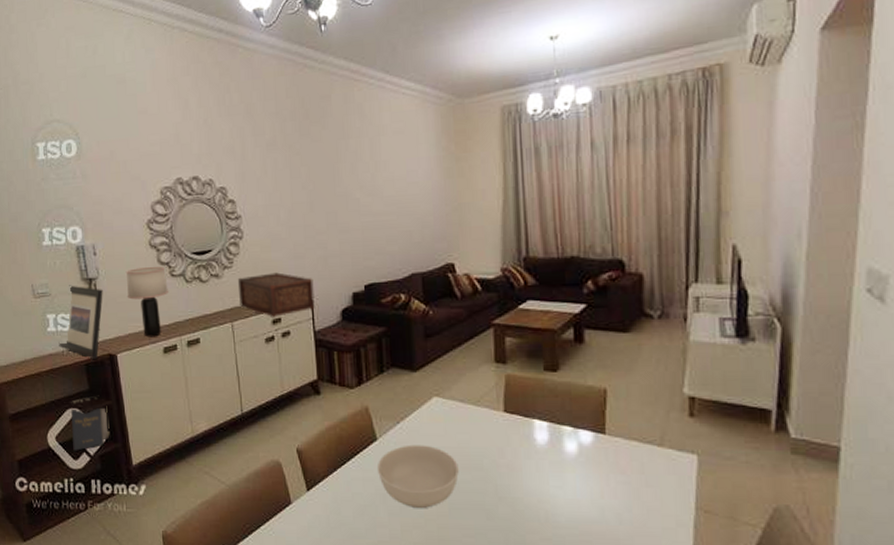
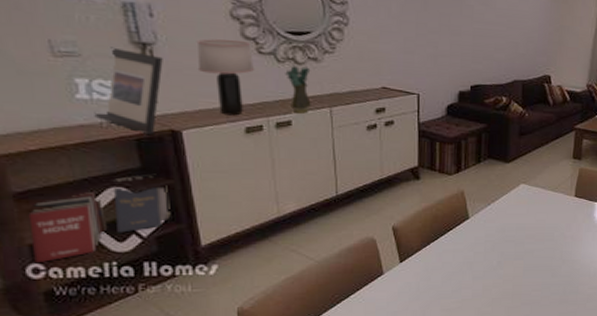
books: none [18,410,67,478] -> present [28,188,108,264]
vase: none [193,283,215,332] -> present [285,64,311,115]
decorative box: present [237,272,315,318] -> none [339,63,422,108]
bowl: present [377,444,459,508] -> none [466,222,535,271]

